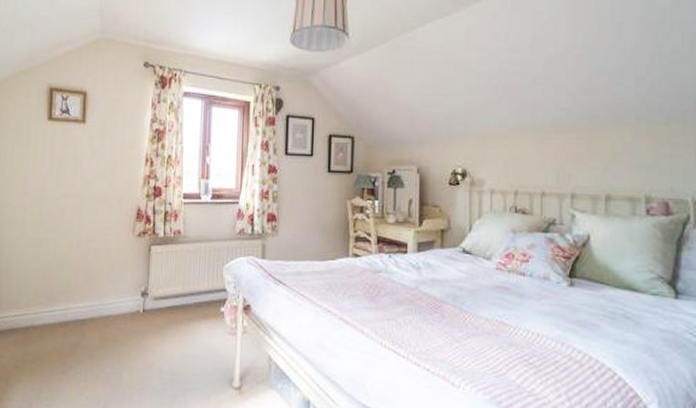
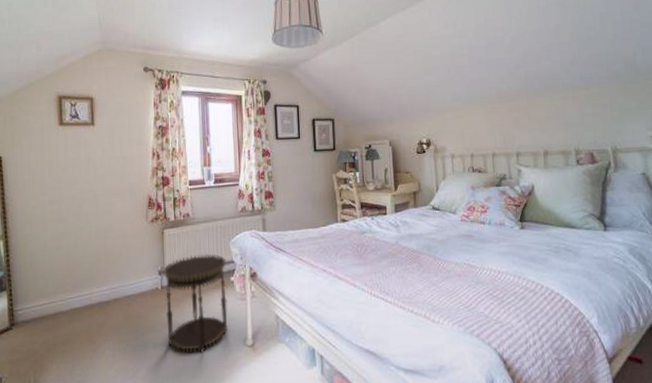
side table: none [145,277,217,390] -> present [162,253,228,354]

